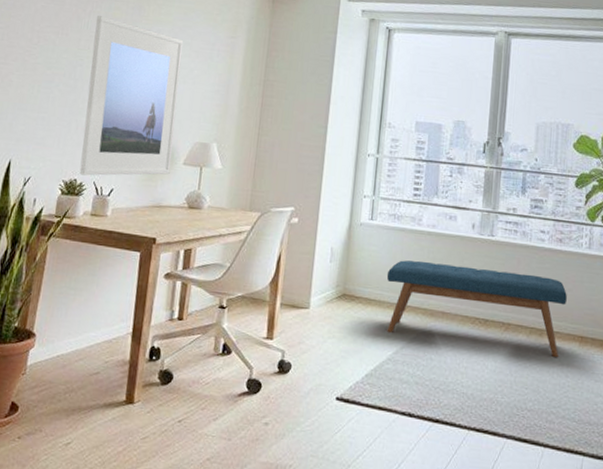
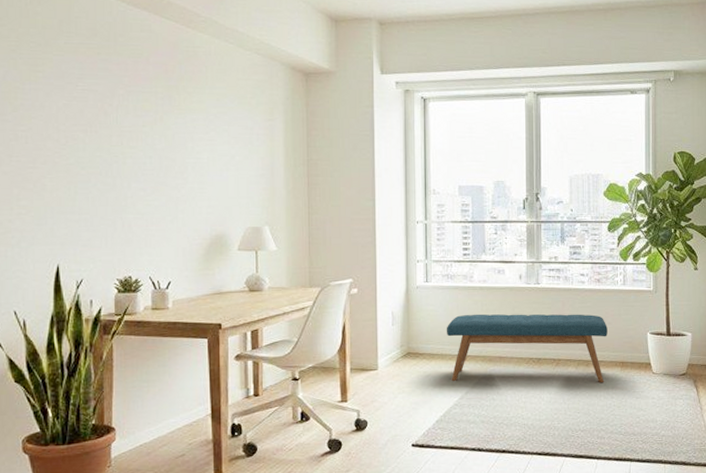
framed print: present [79,16,183,176] -> none [124,109,226,272]

